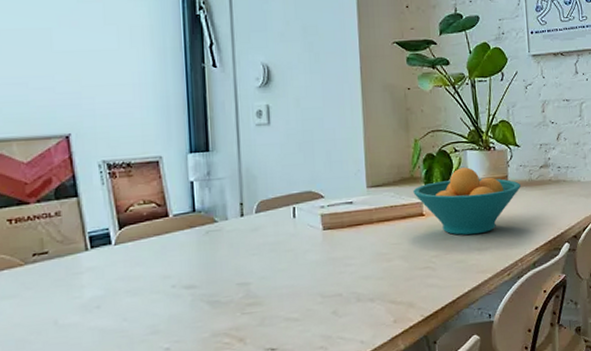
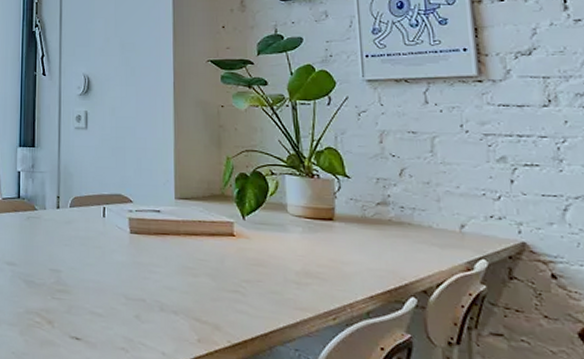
fruit bowl: present [413,167,521,236] -> none [223,192,351,267]

